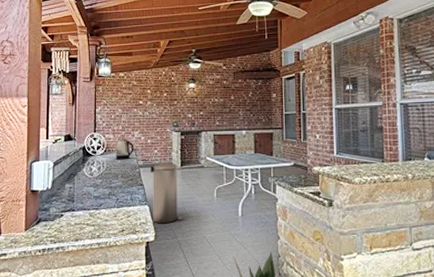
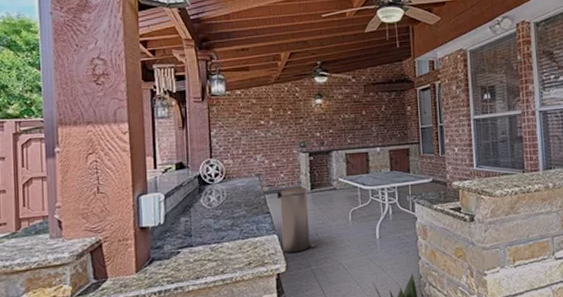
kettle: present [115,139,134,160] -> none [235,163,257,188]

